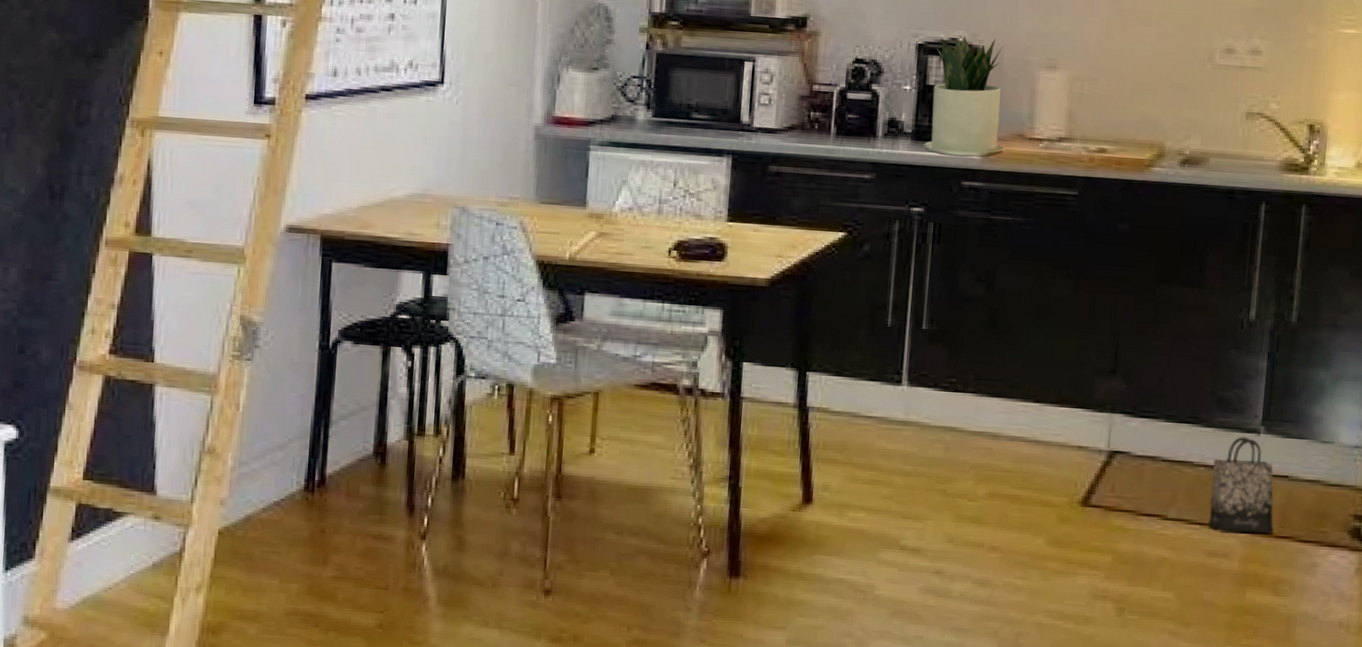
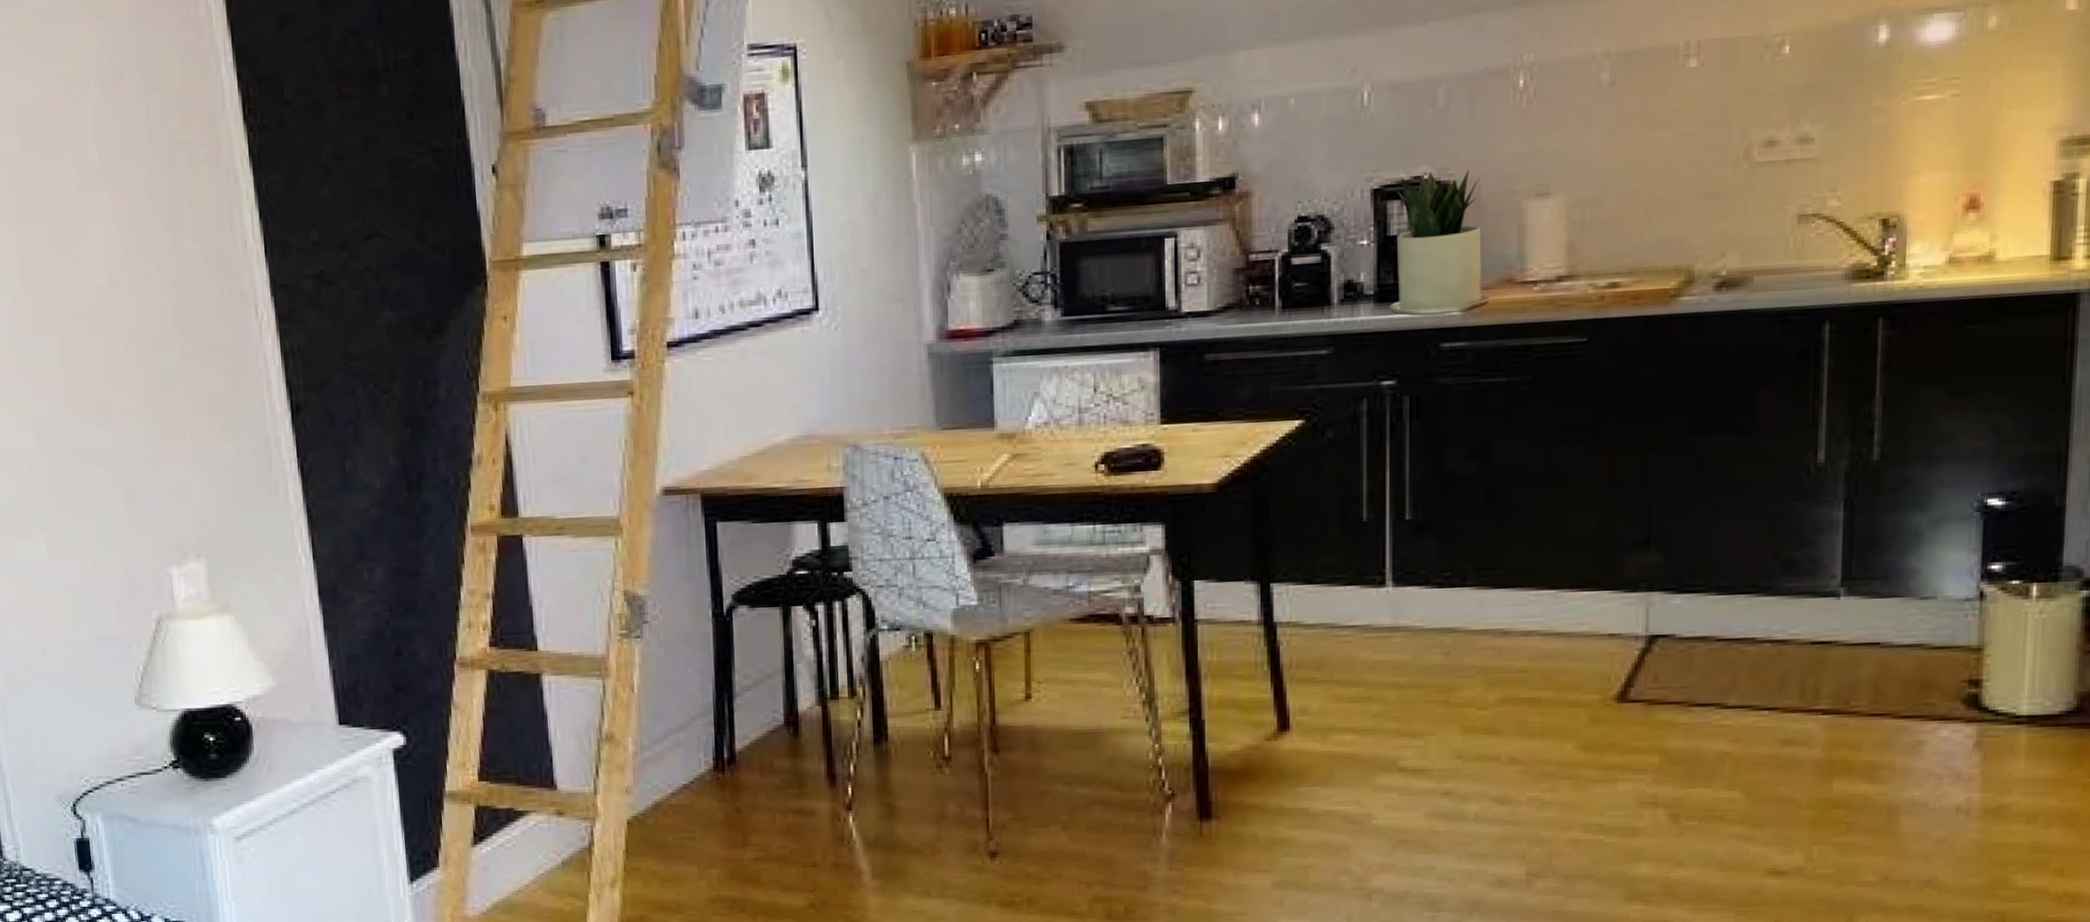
shopping bag: present [1208,436,1274,534] -> none [1780,602,1864,714]

